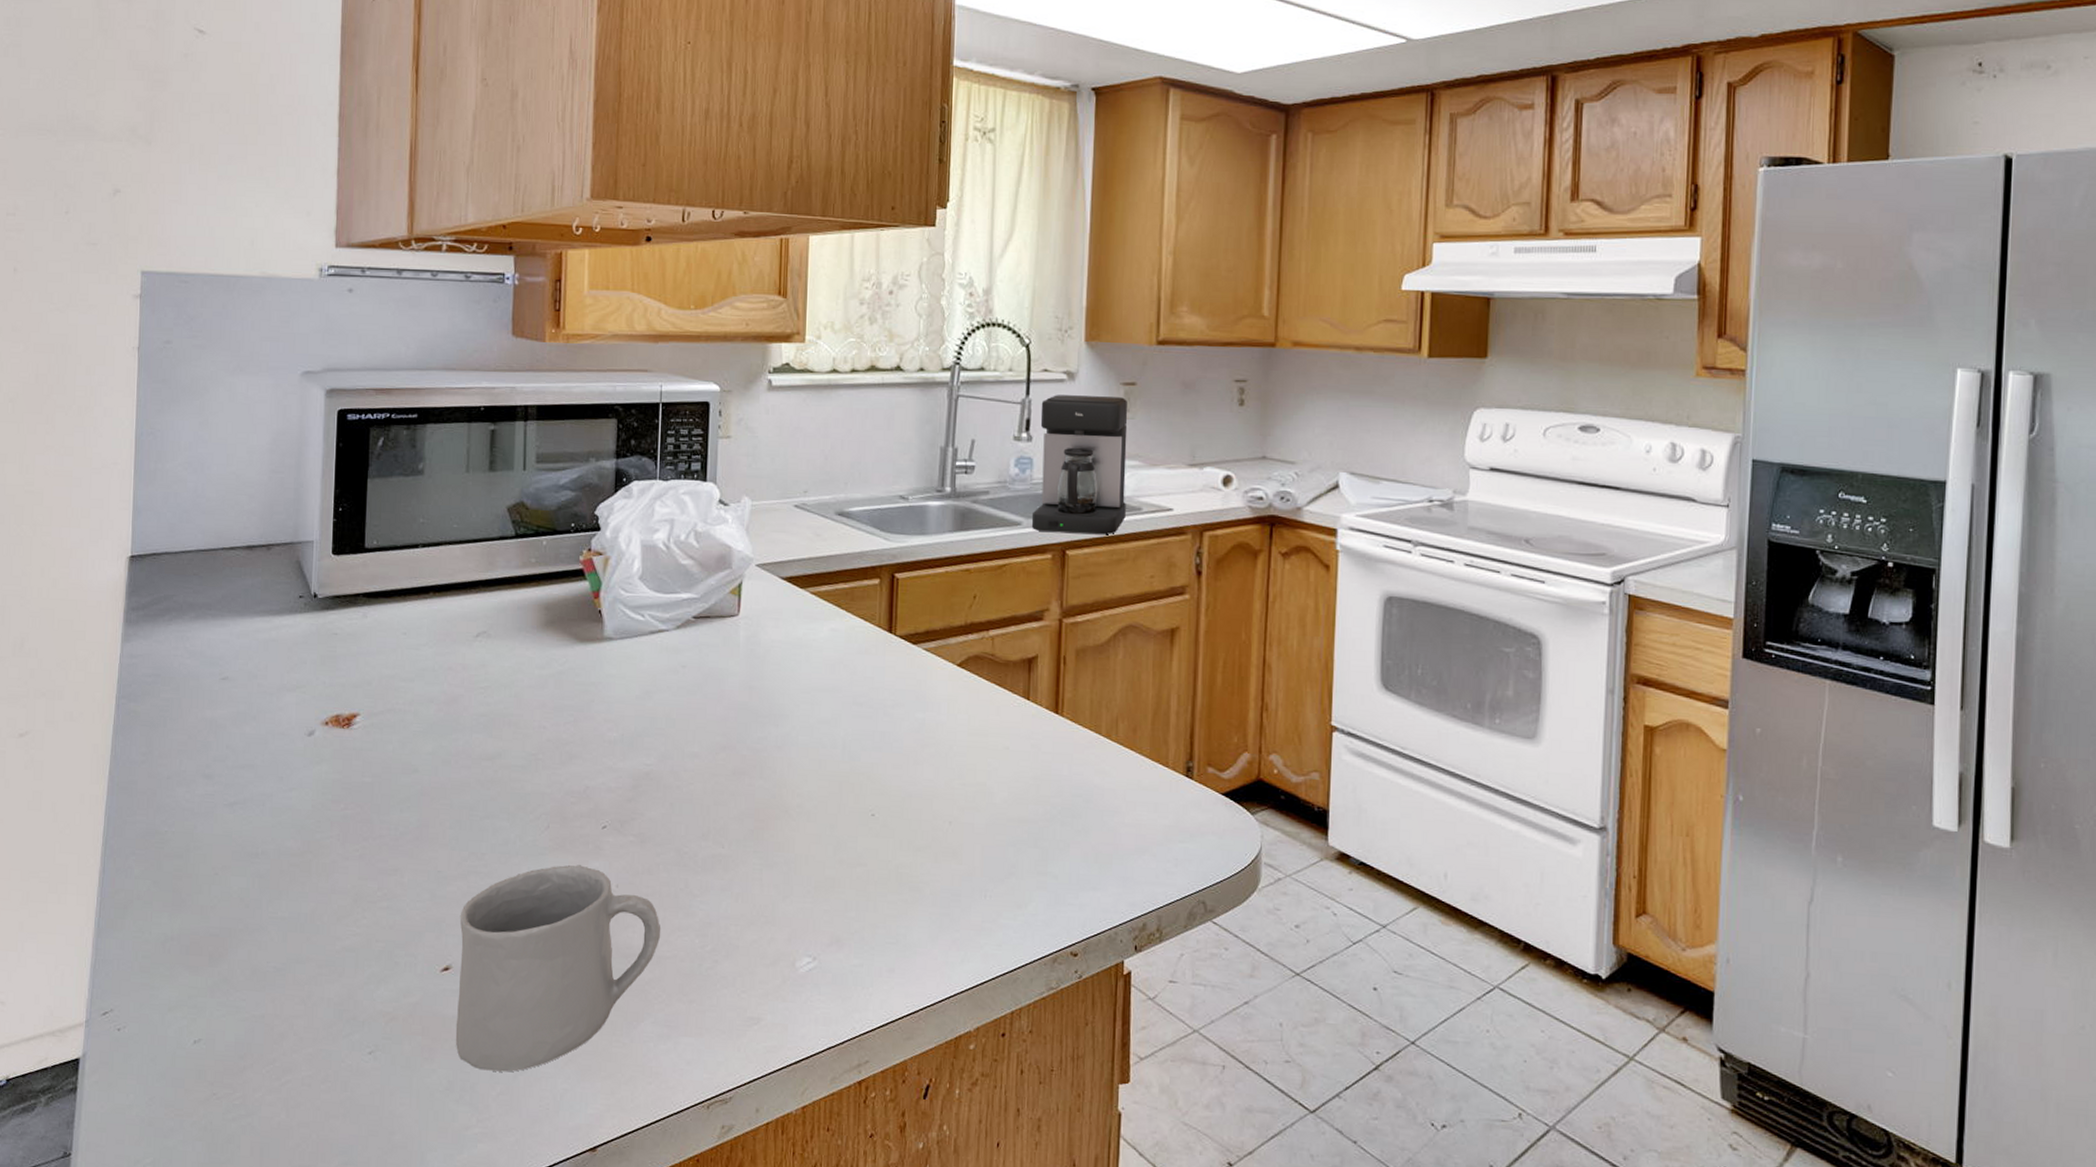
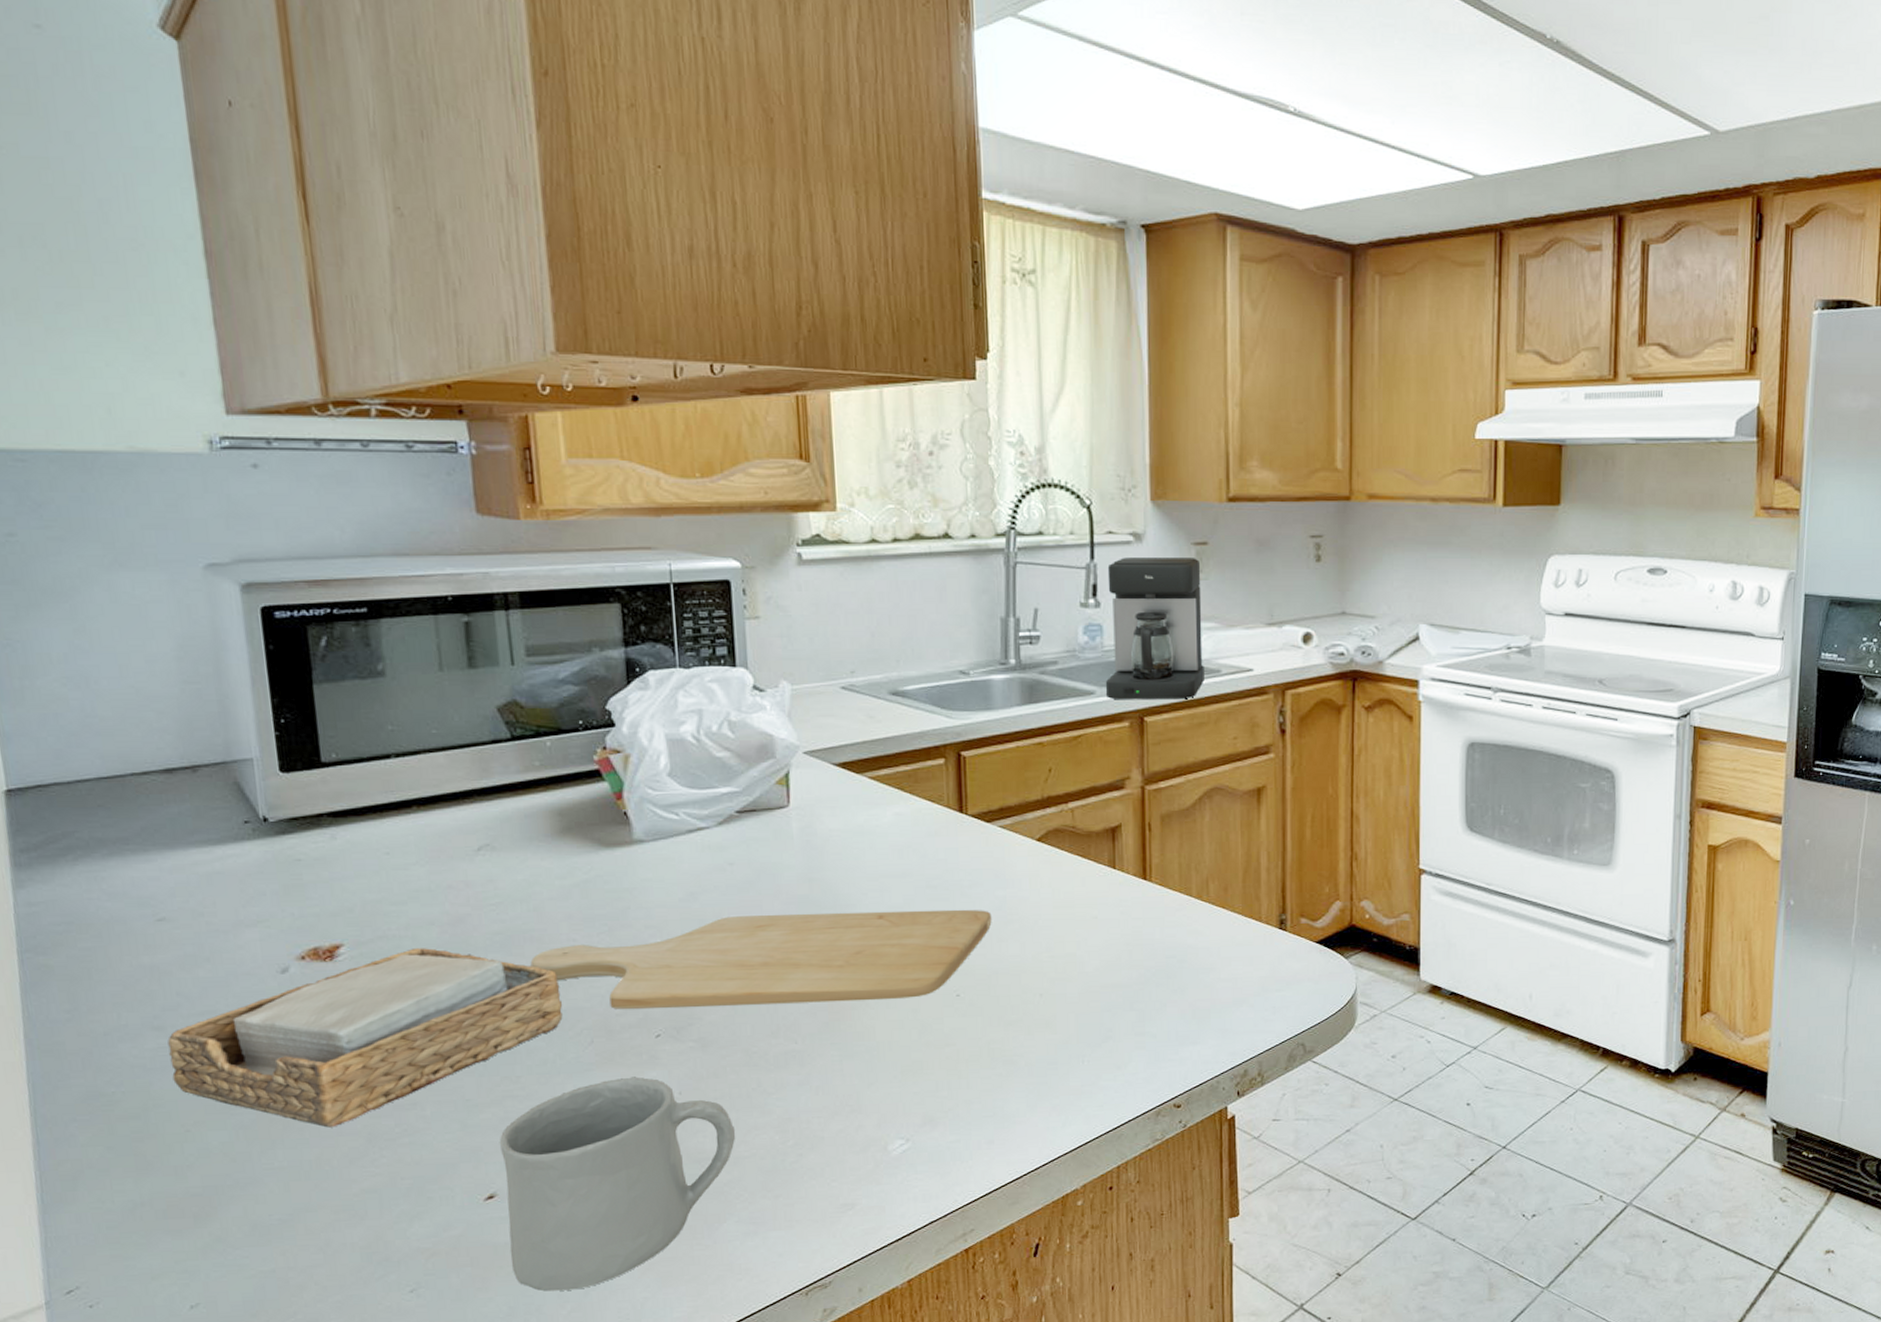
napkin holder: none [212,723,528,885] -> present [167,948,563,1128]
chopping board: none [506,717,910,814] -> present [530,909,992,1010]

